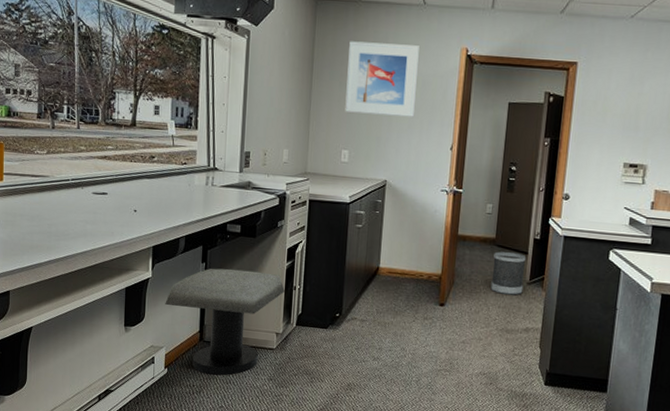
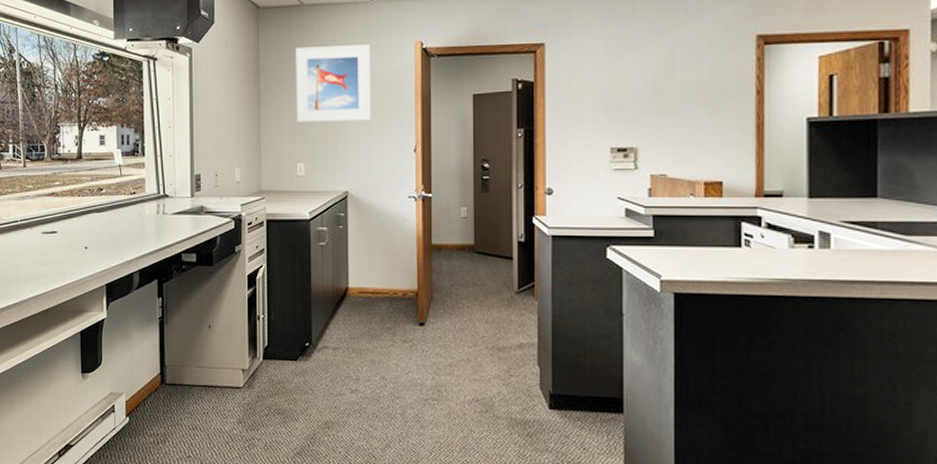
stool: present [165,268,285,376] -> none [122,302,248,421]
wastebasket: present [490,251,527,295] -> none [474,259,512,307]

